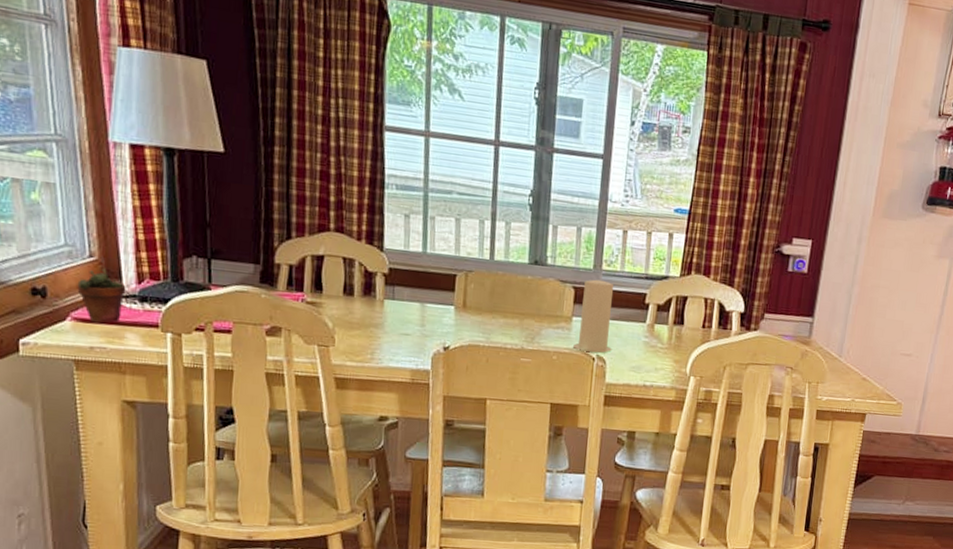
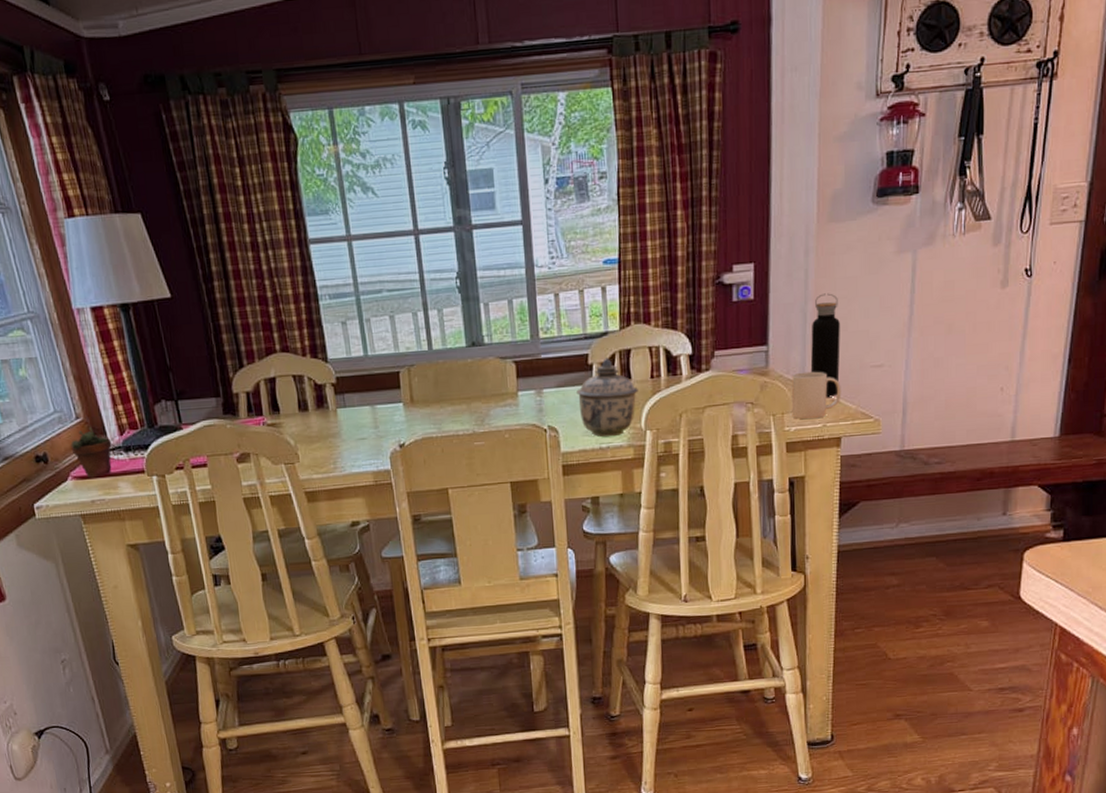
candle: present [573,279,614,353] -> none [523,349,562,425]
lidded jar: none [629,300,689,377] -> present [576,358,638,438]
mug: none [825,347,873,393] -> present [791,371,842,420]
water bottle: none [848,280,881,376] -> present [810,293,840,397]

